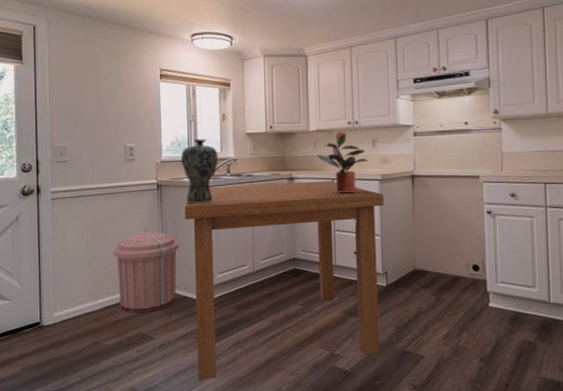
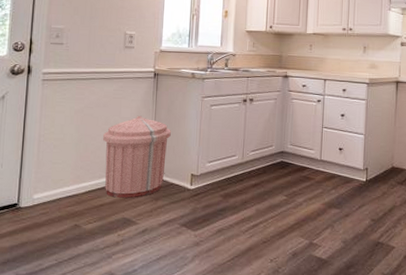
vase: present [181,139,219,203] -> none [180,32,218,94]
dining table: present [184,181,384,380] -> none [178,78,370,266]
potted plant: present [317,131,367,193] -> none [312,35,358,94]

